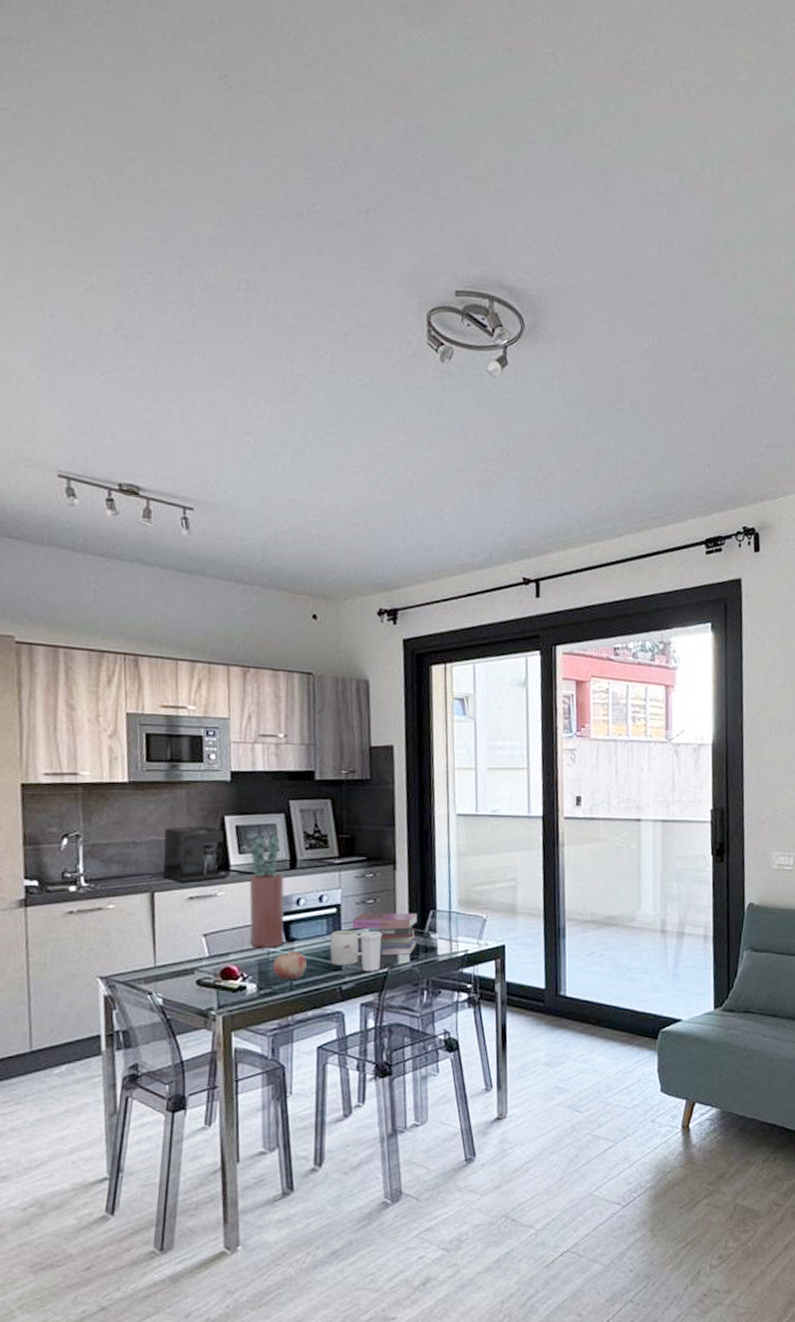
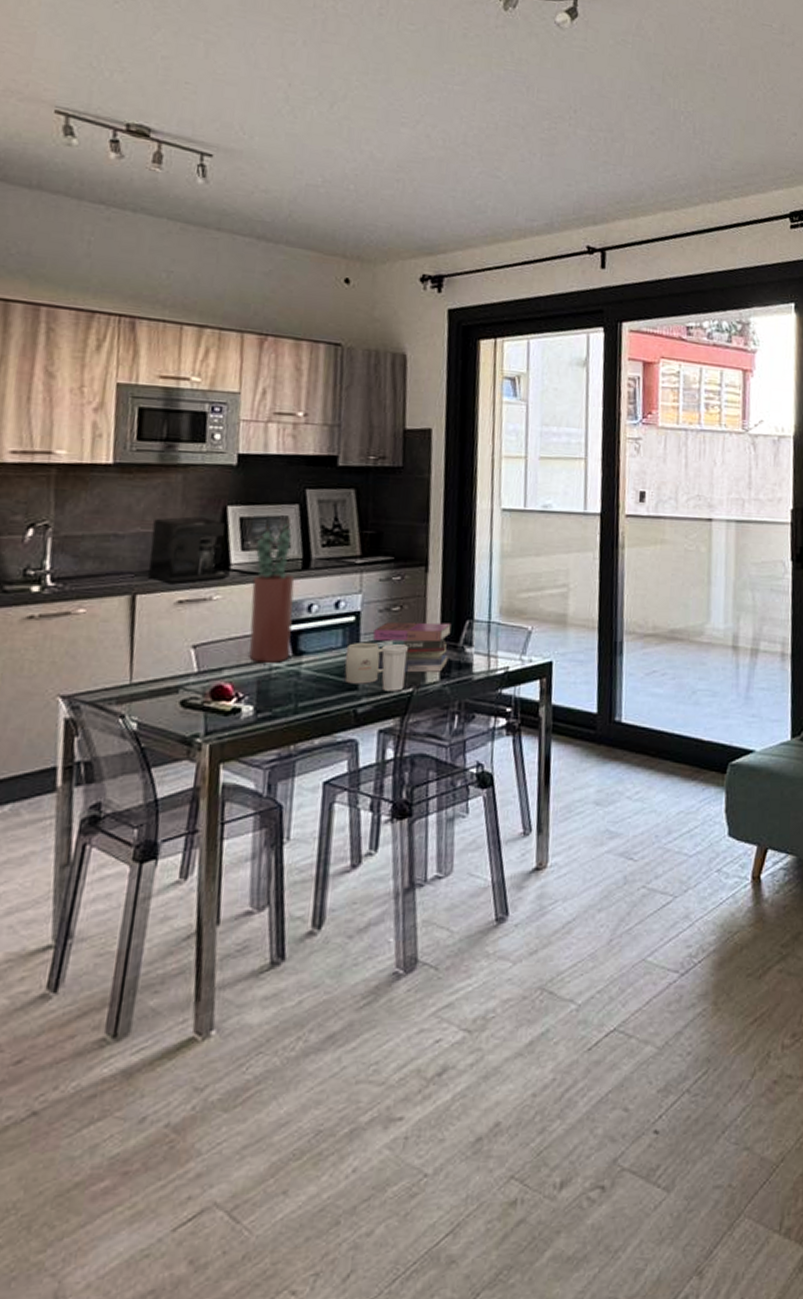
fruit: present [273,951,307,980] -> none [274,666,316,702]

